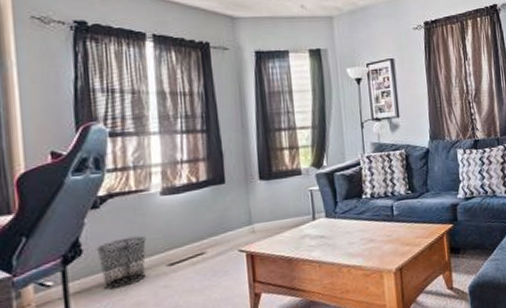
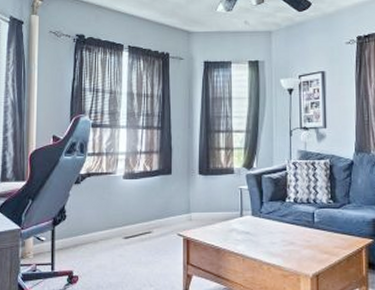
waste bin: present [96,236,146,290] -> none [75,210,110,251]

